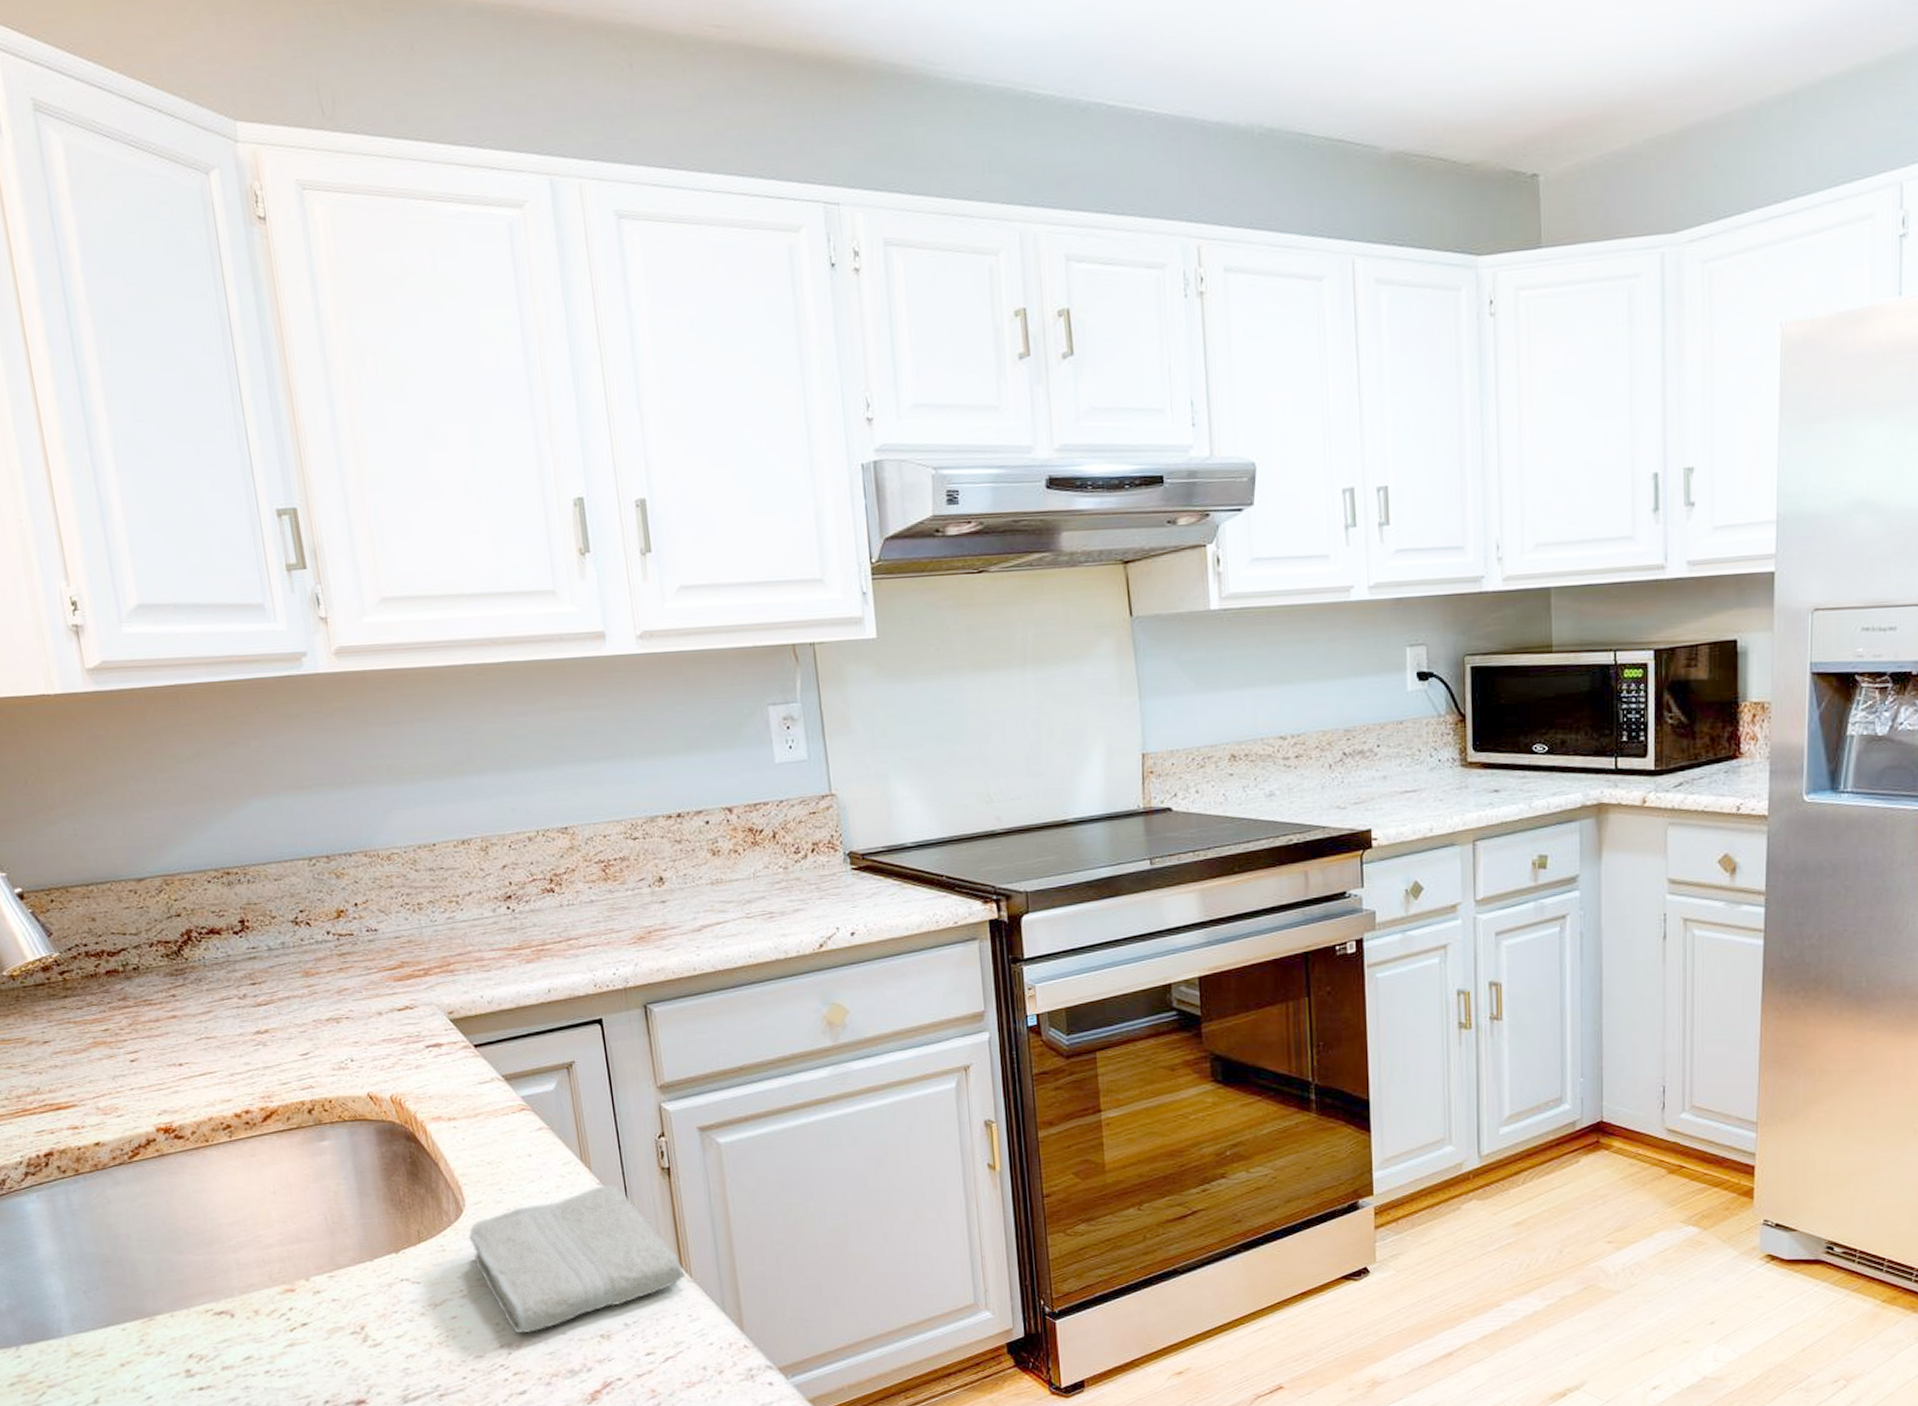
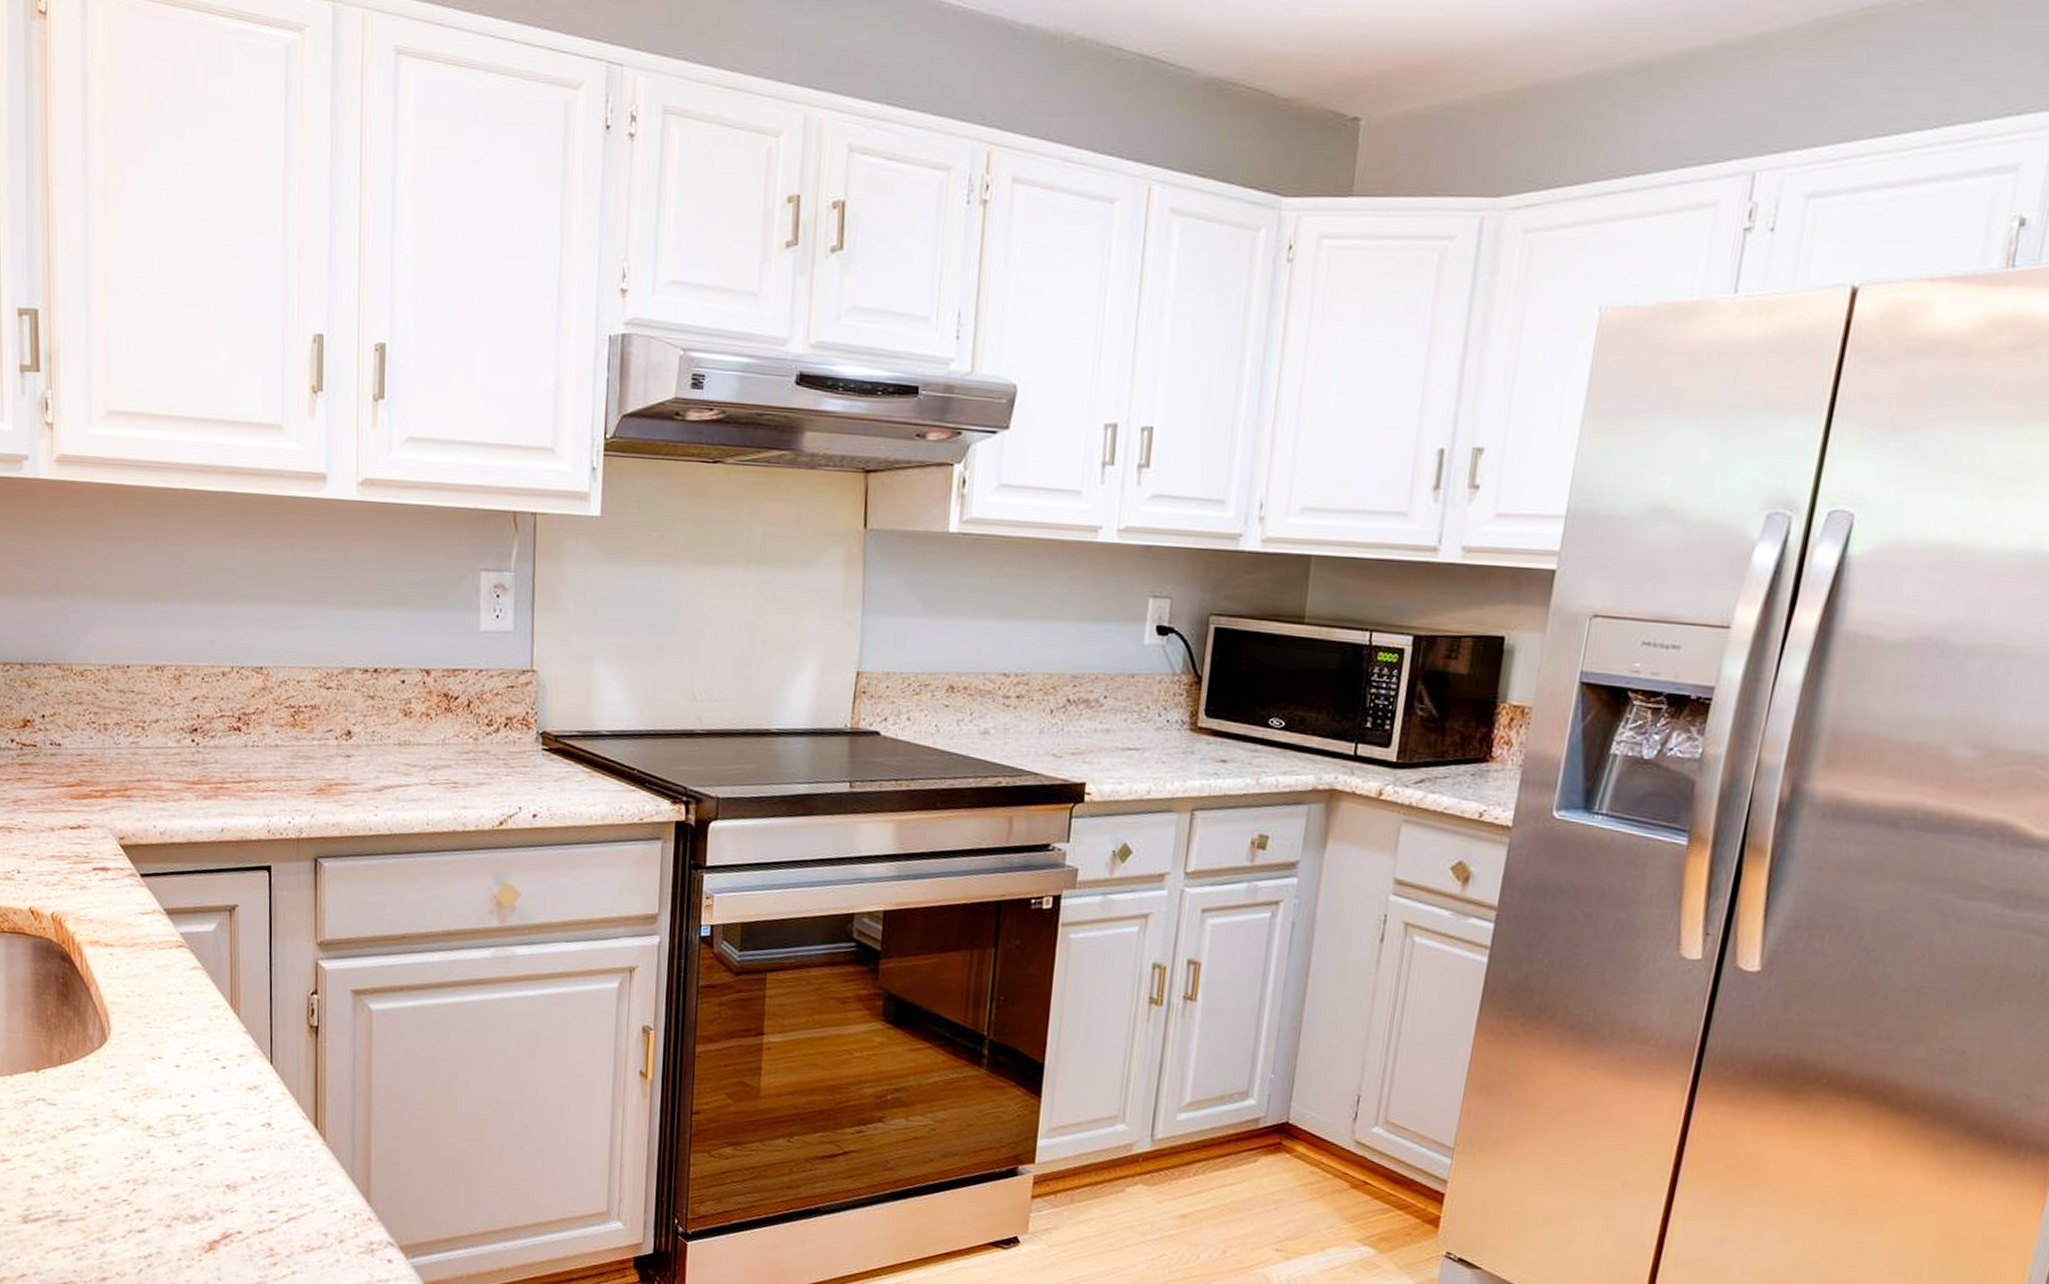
washcloth: present [468,1185,685,1334] -> none [109,1034,319,1173]

